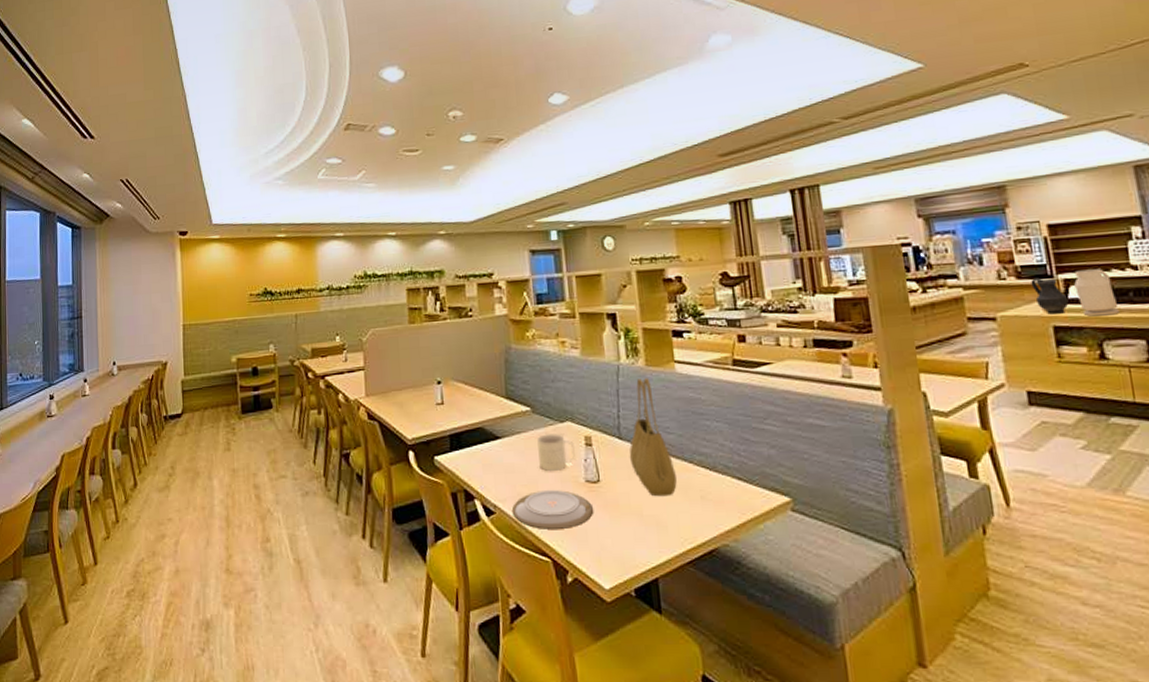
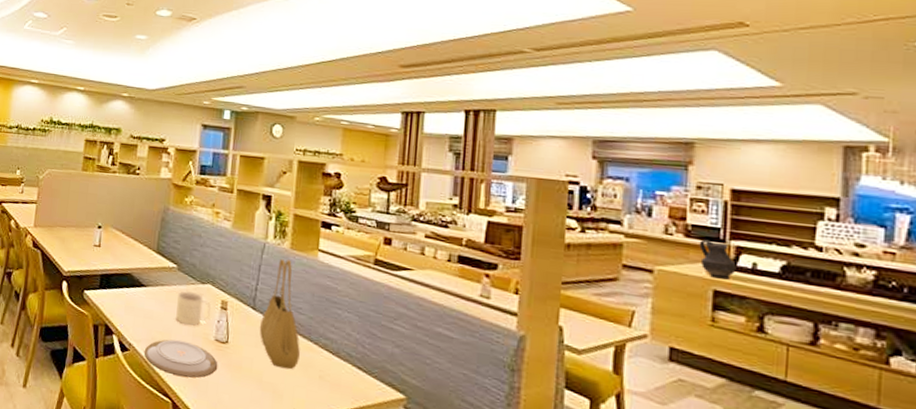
water jug: present [1074,269,1120,316] -> none [747,240,791,291]

